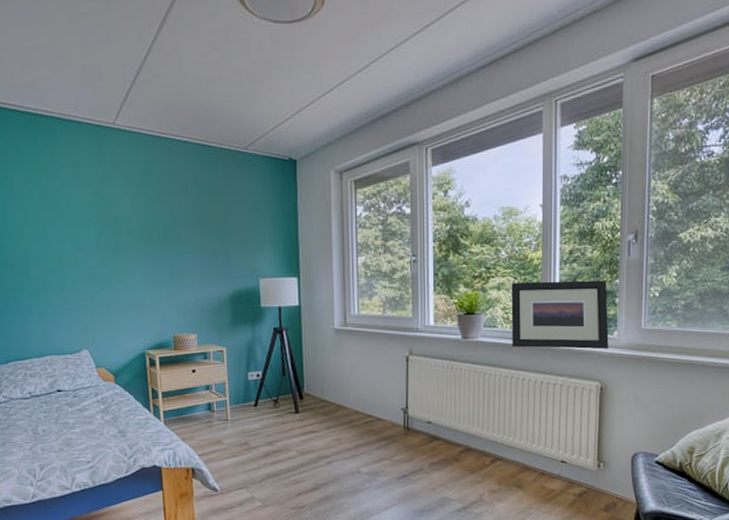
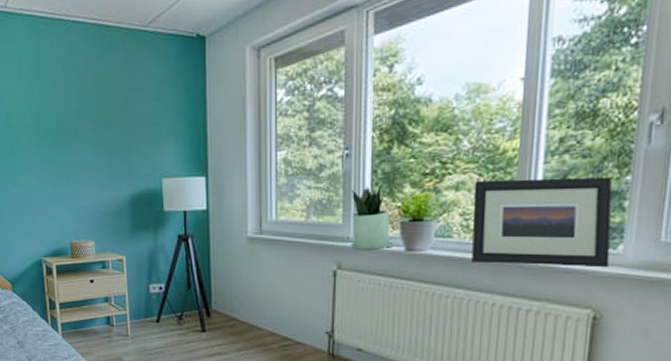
planter: none [418,286,453,339] -> present [350,186,394,251]

